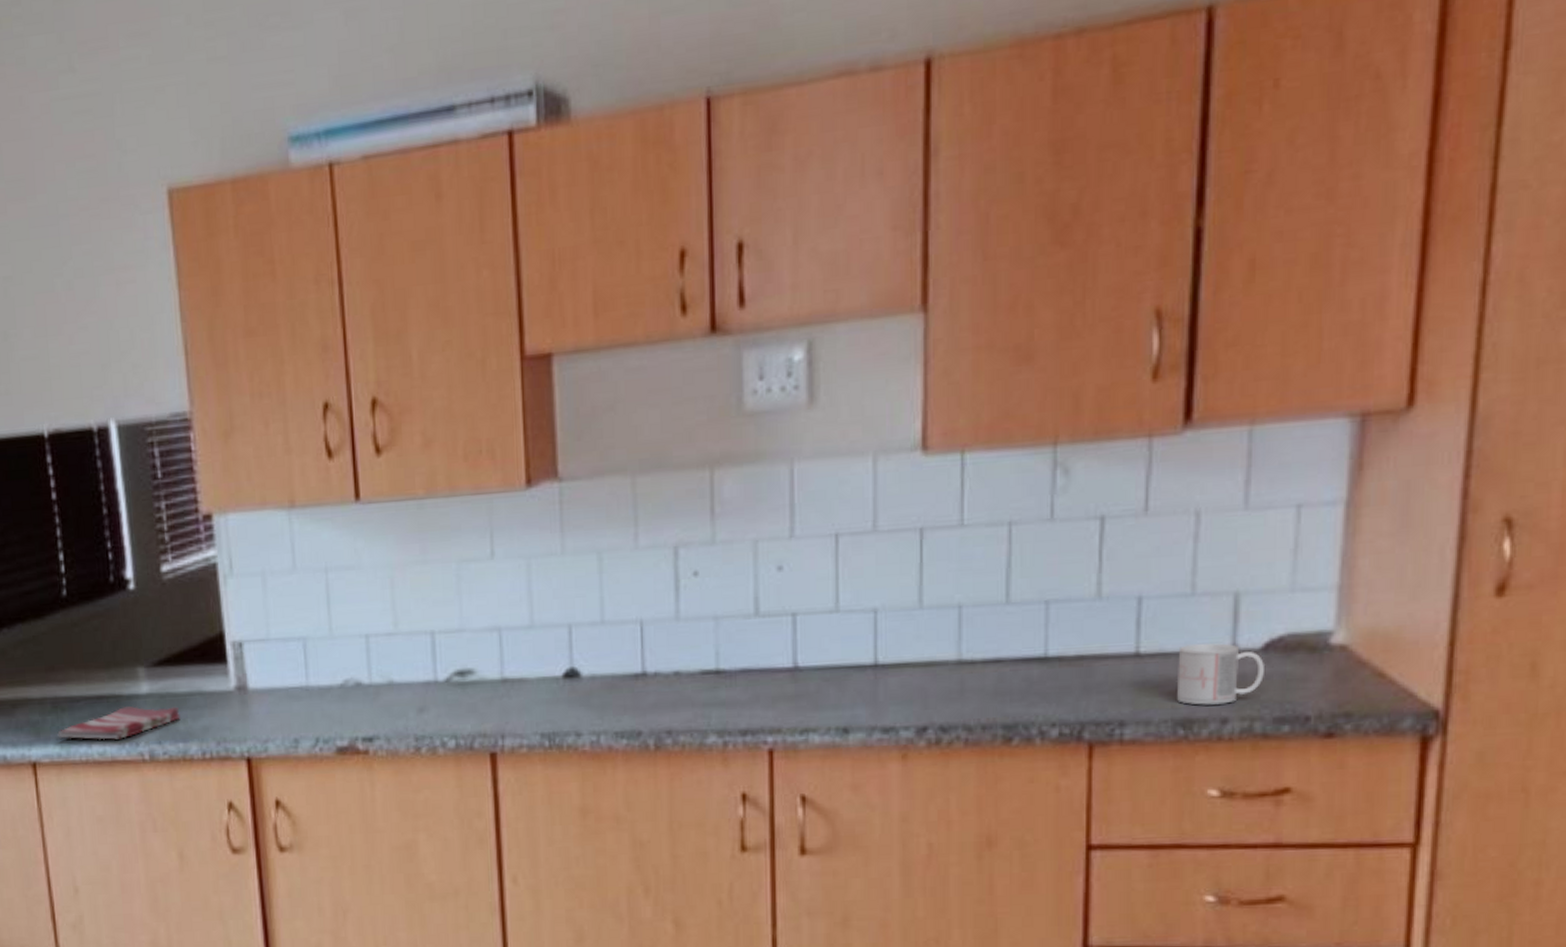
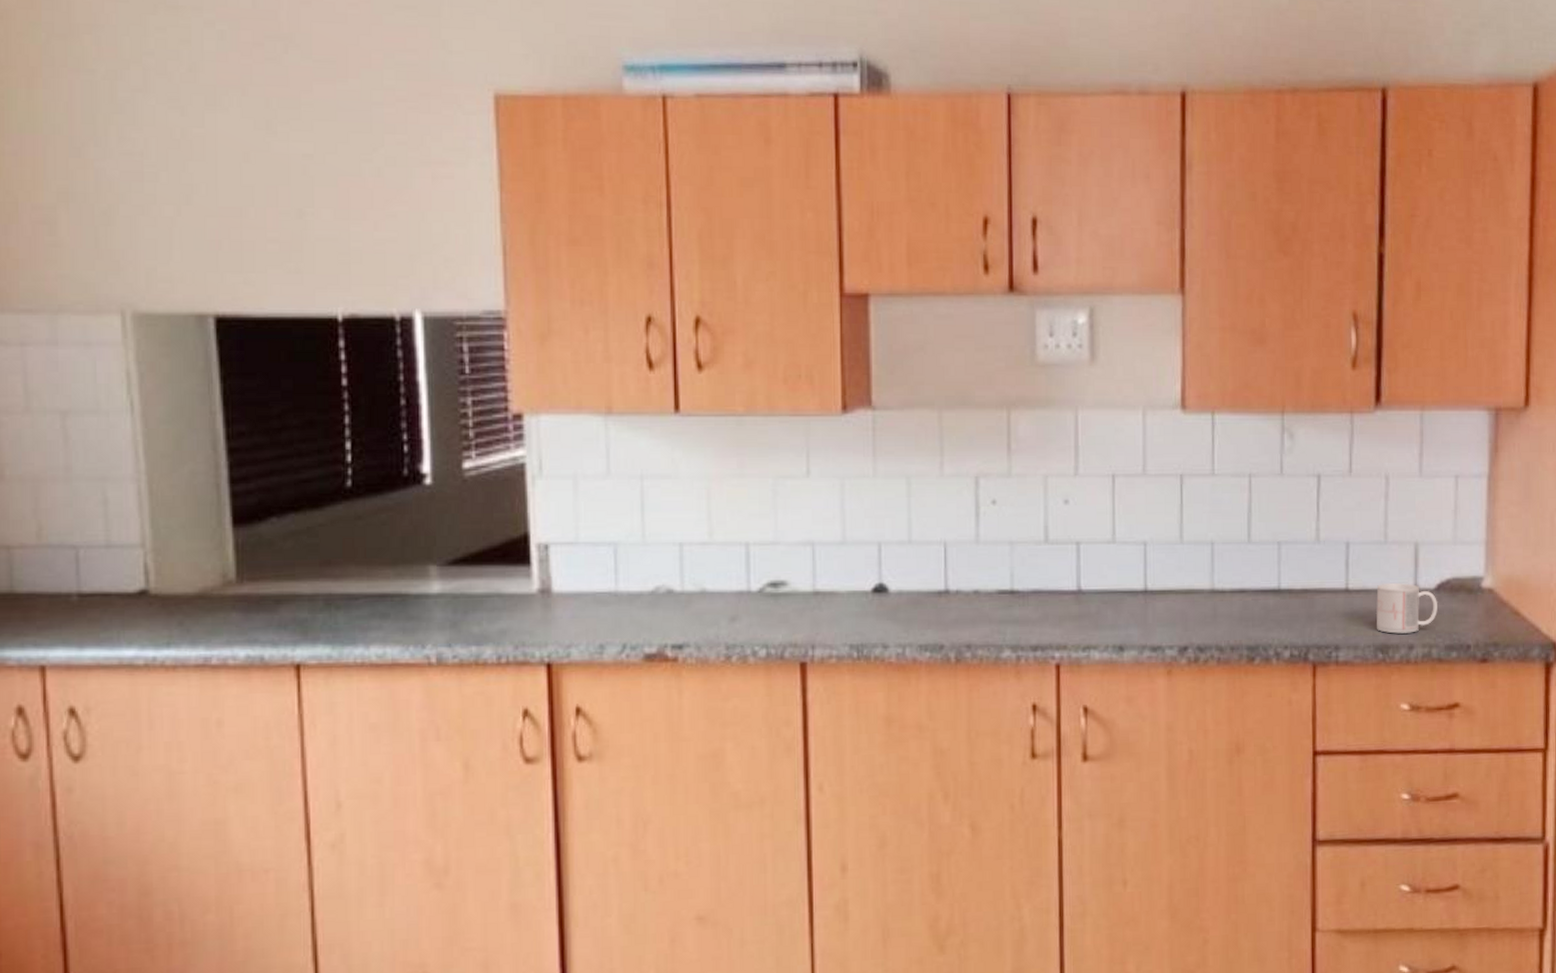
dish towel: present [57,706,180,740] -> none [329,606,475,642]

